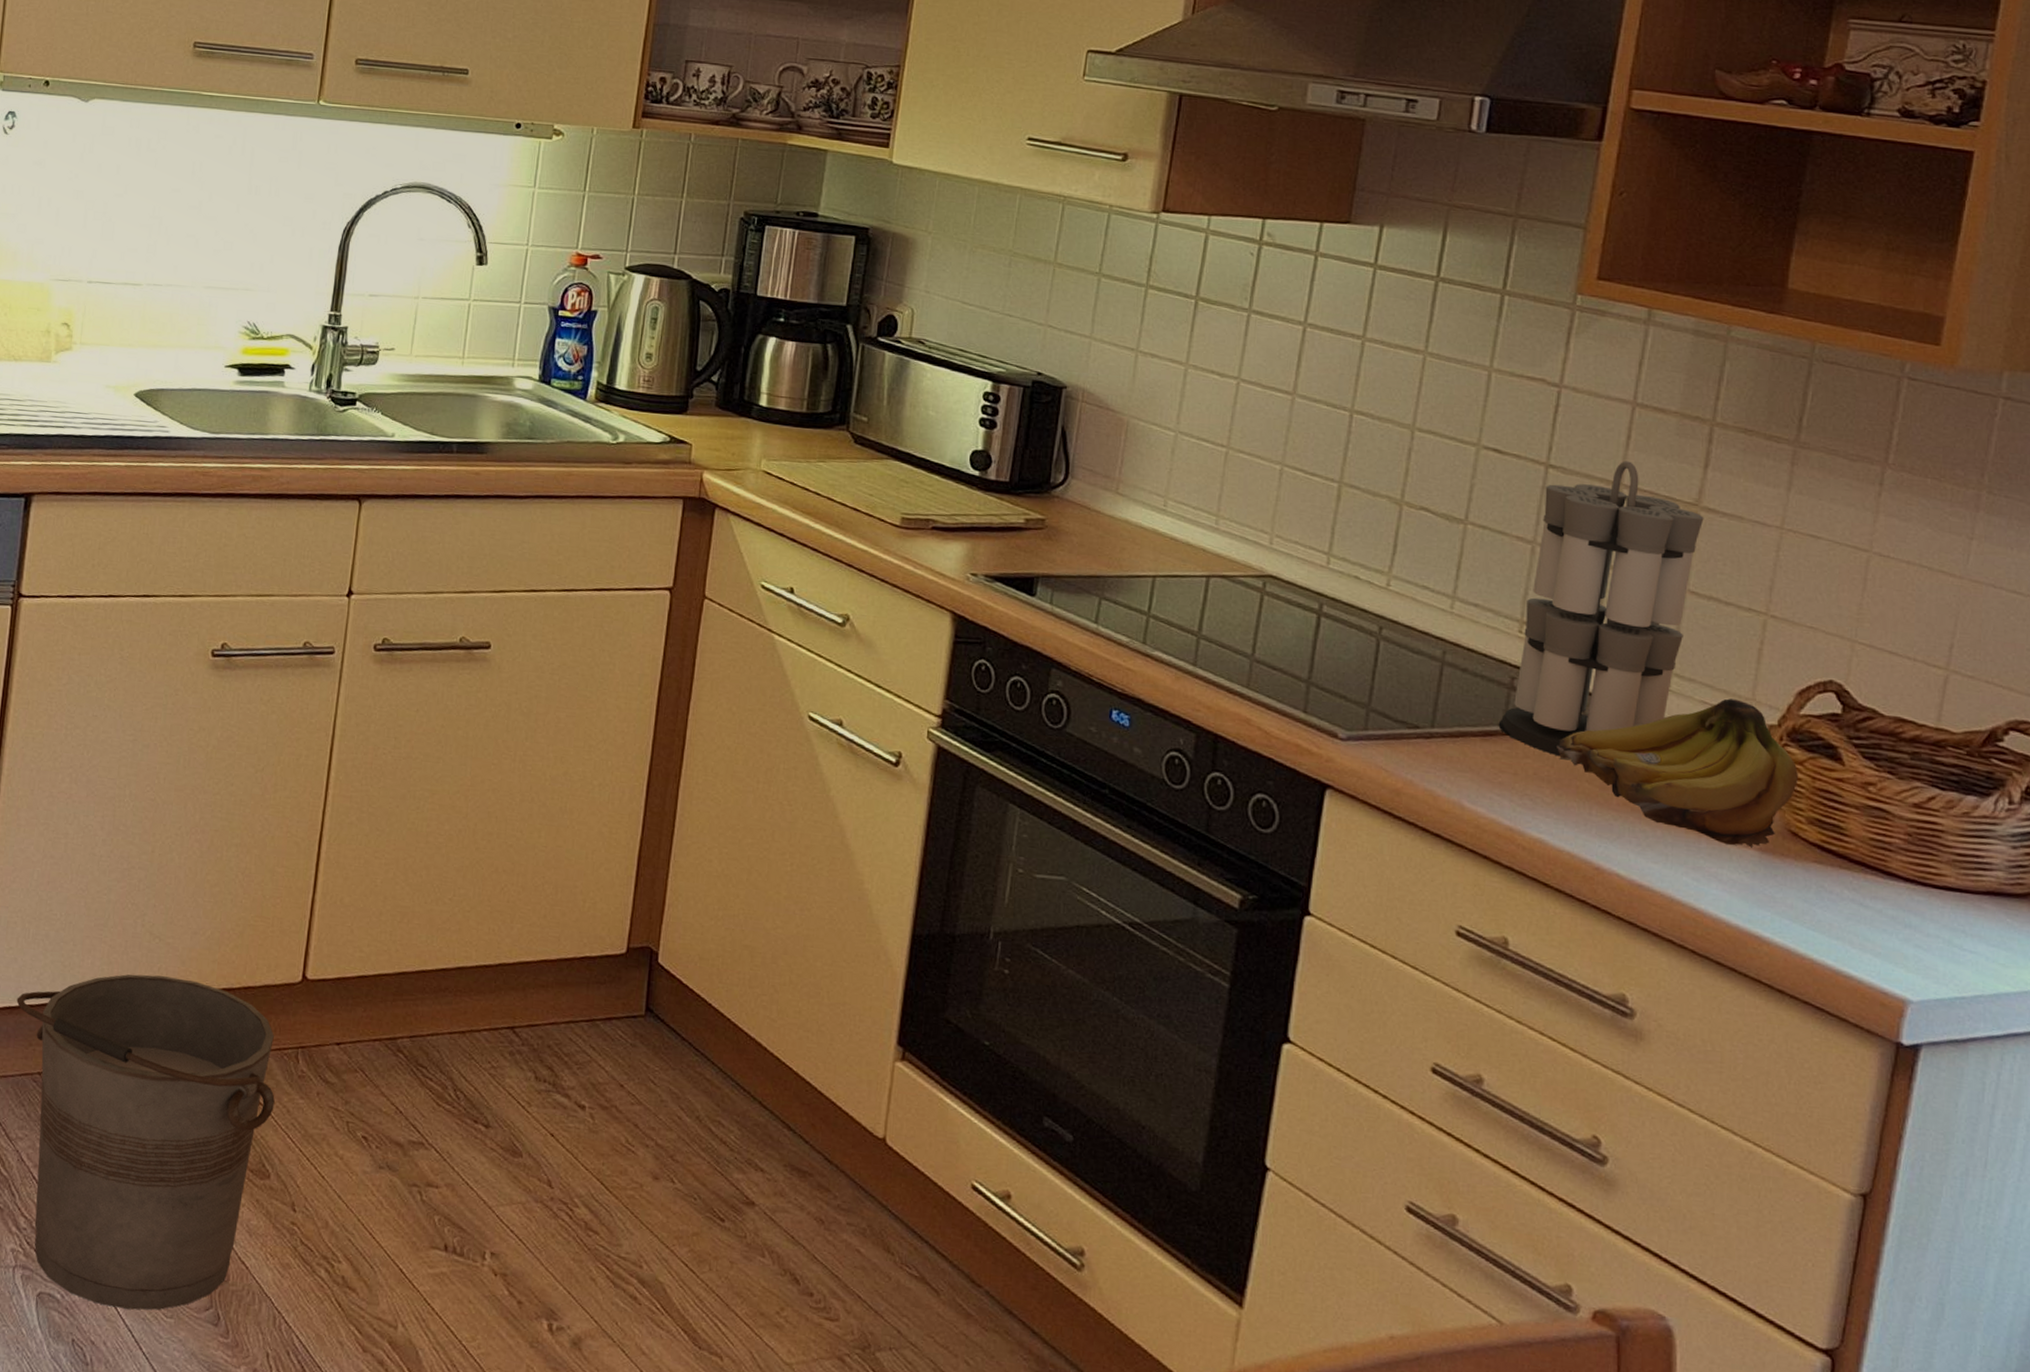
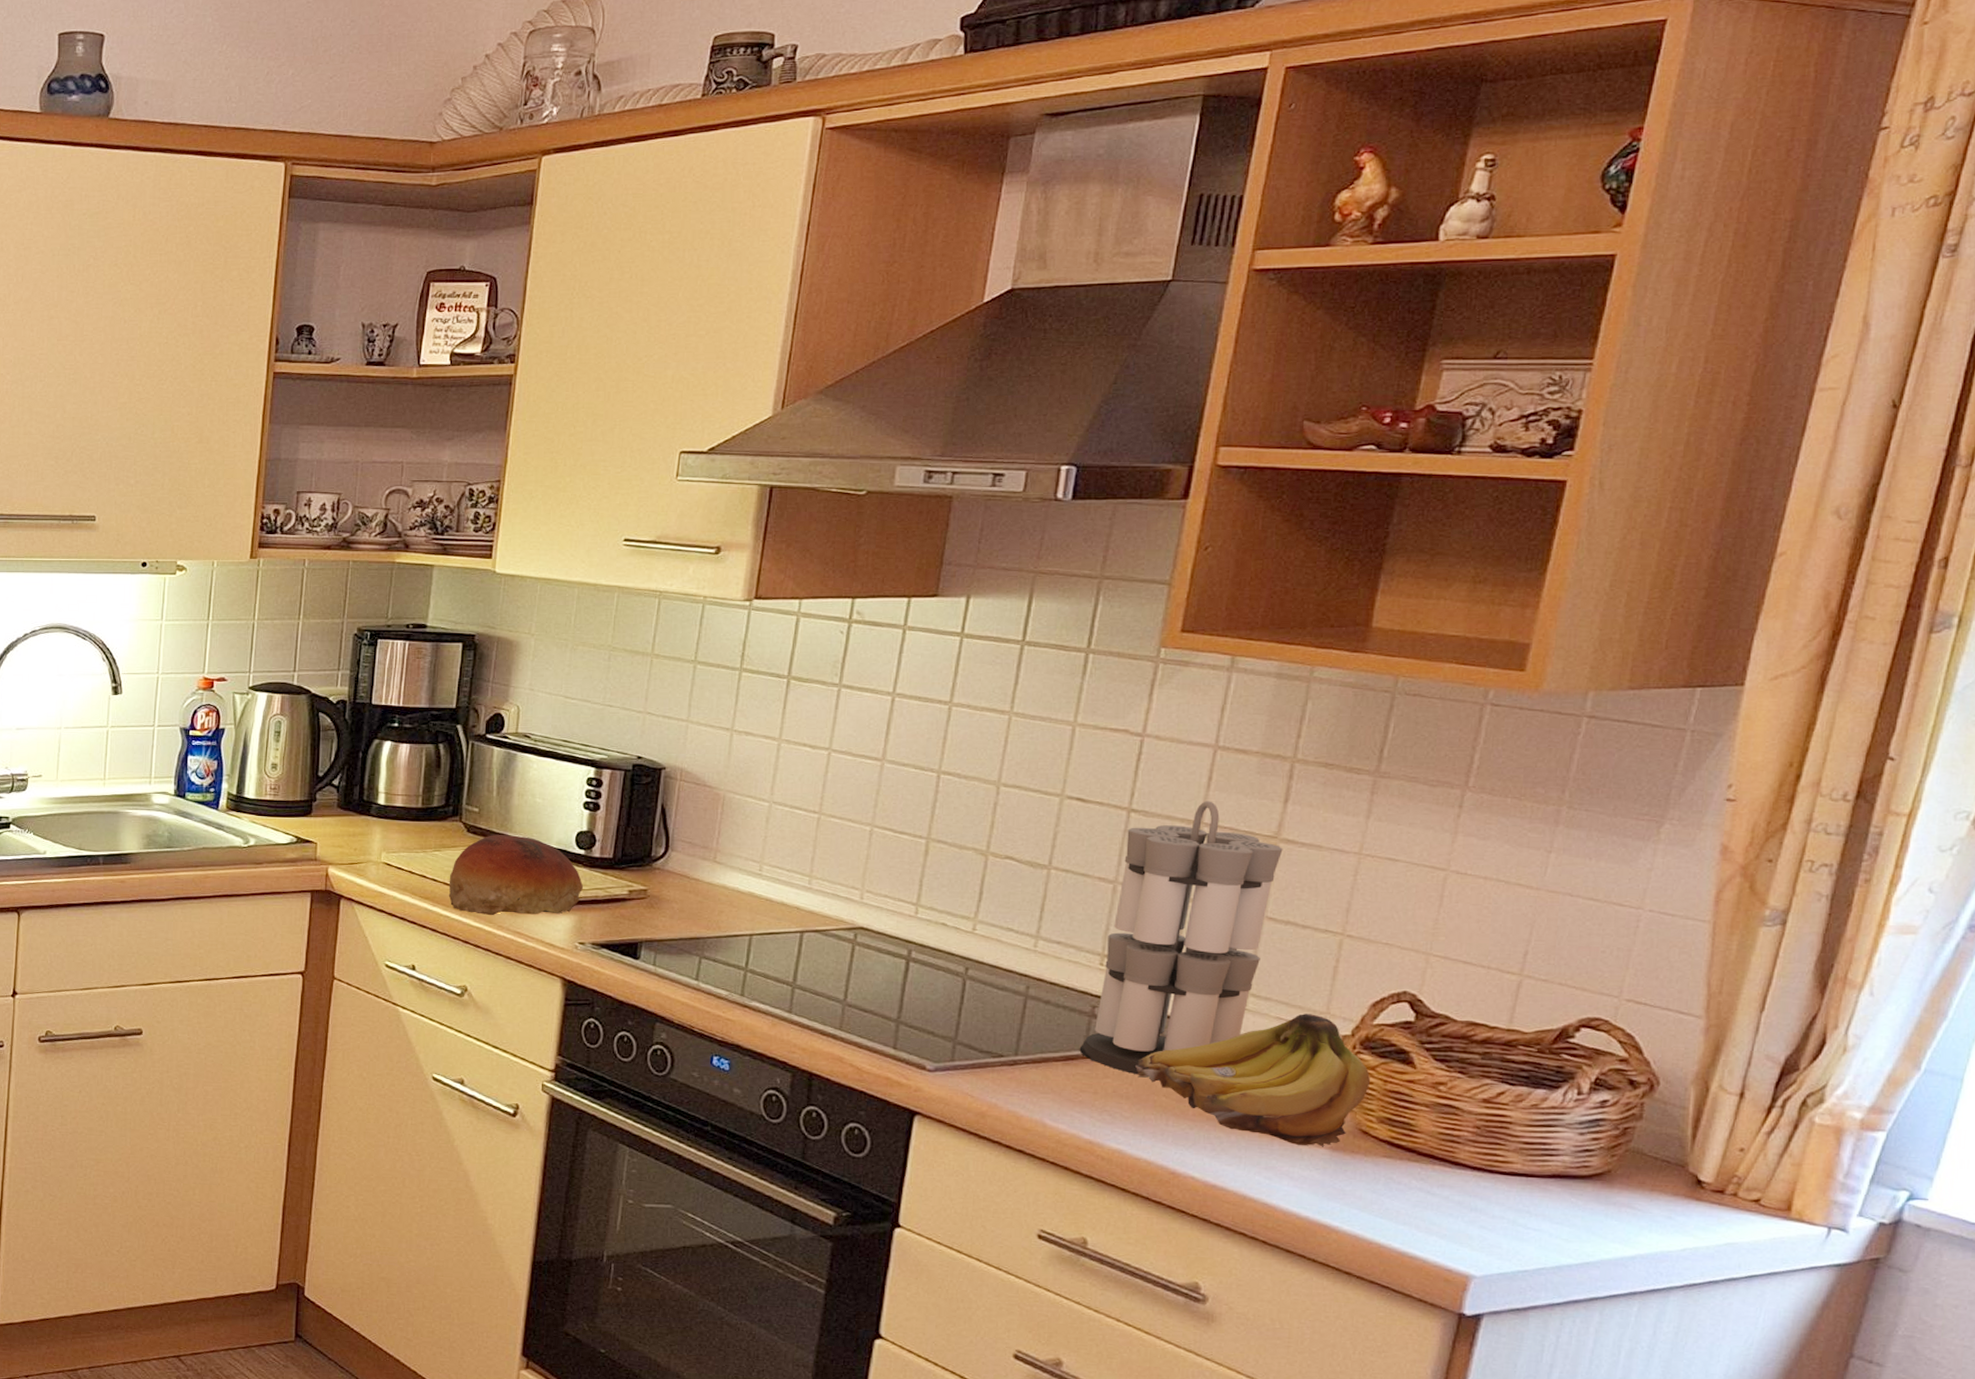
bread roll: none [832,447,978,540] -> present [448,835,584,916]

